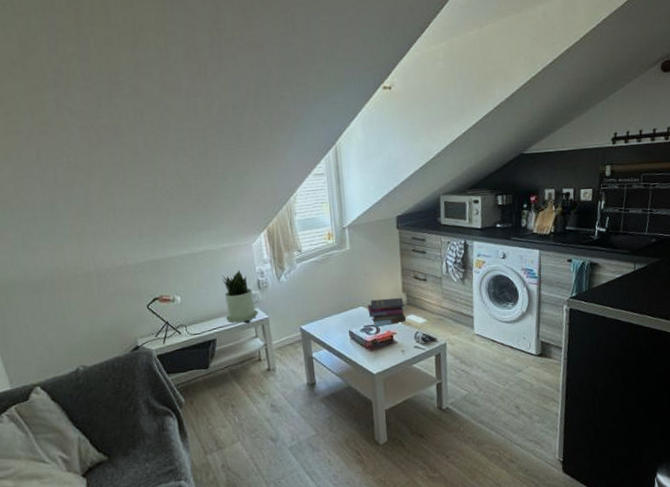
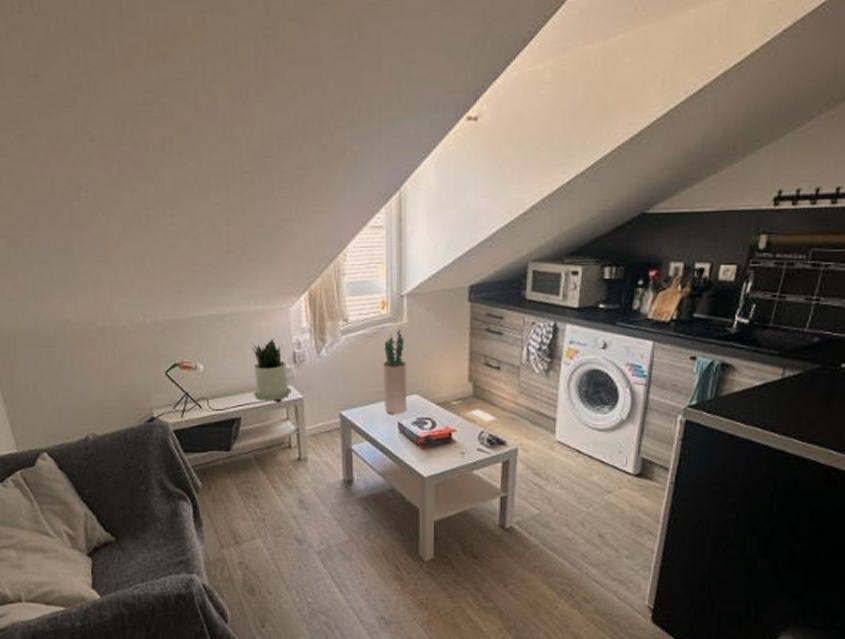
vase: none [332,253,356,326] -> present [383,327,408,415]
books: present [367,298,407,327] -> none [423,387,471,421]

